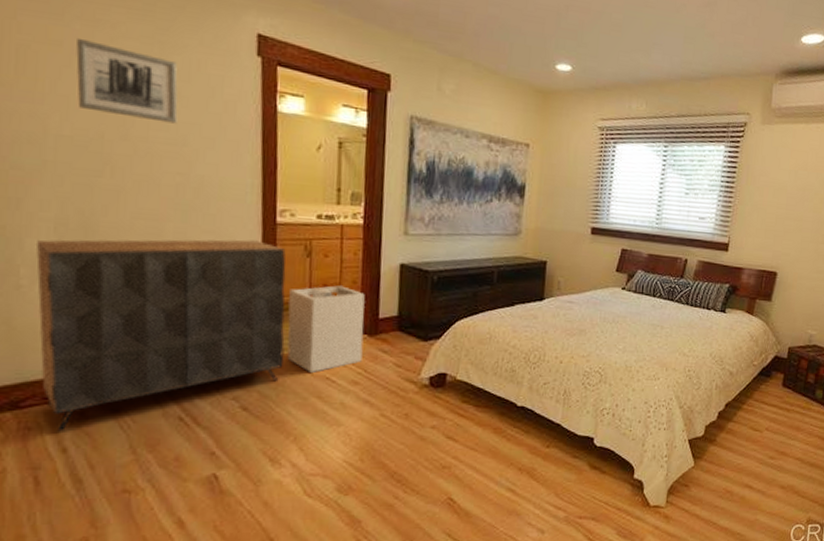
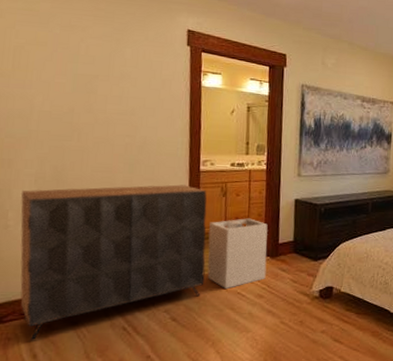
wall art: present [76,37,178,124] -> none [56,39,129,99]

